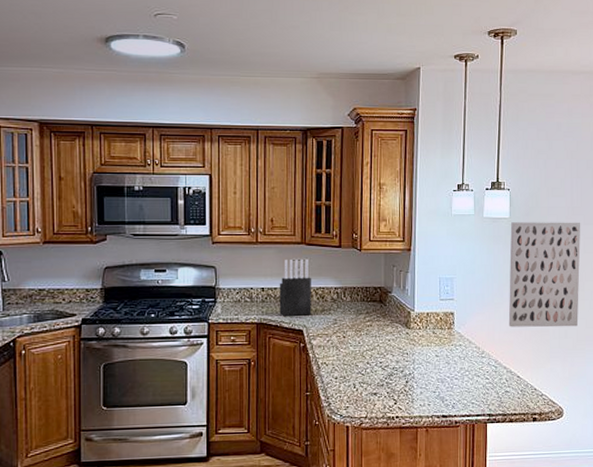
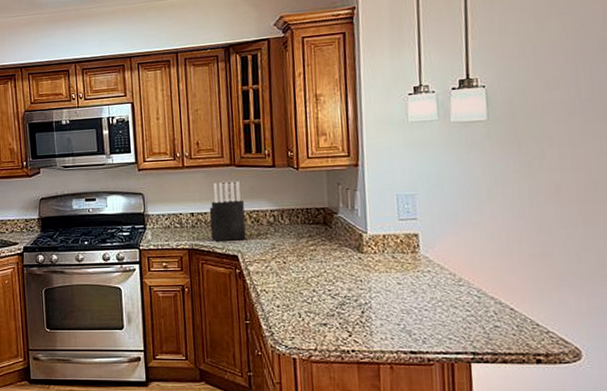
wall art: present [508,222,581,327] -> none [489,117,598,250]

